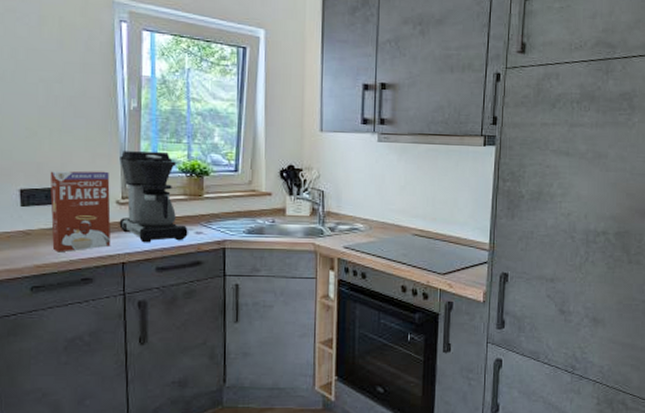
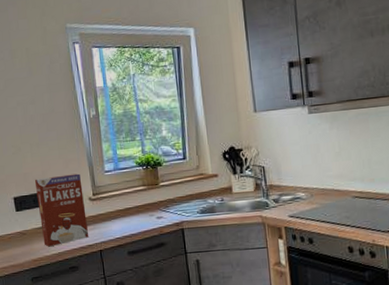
coffee maker: present [119,151,188,243] -> none [87,150,151,232]

